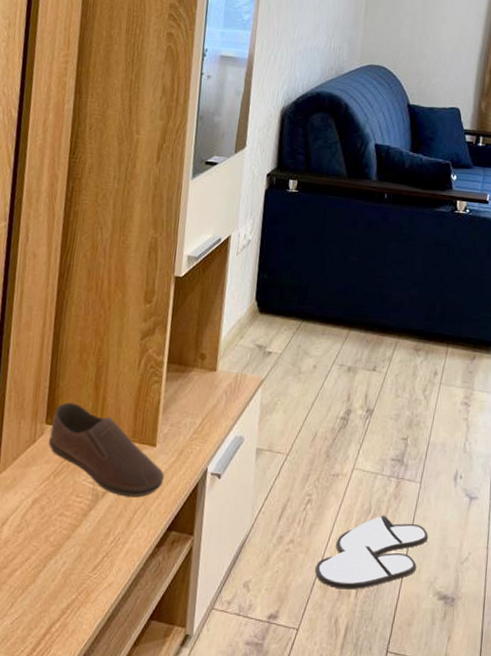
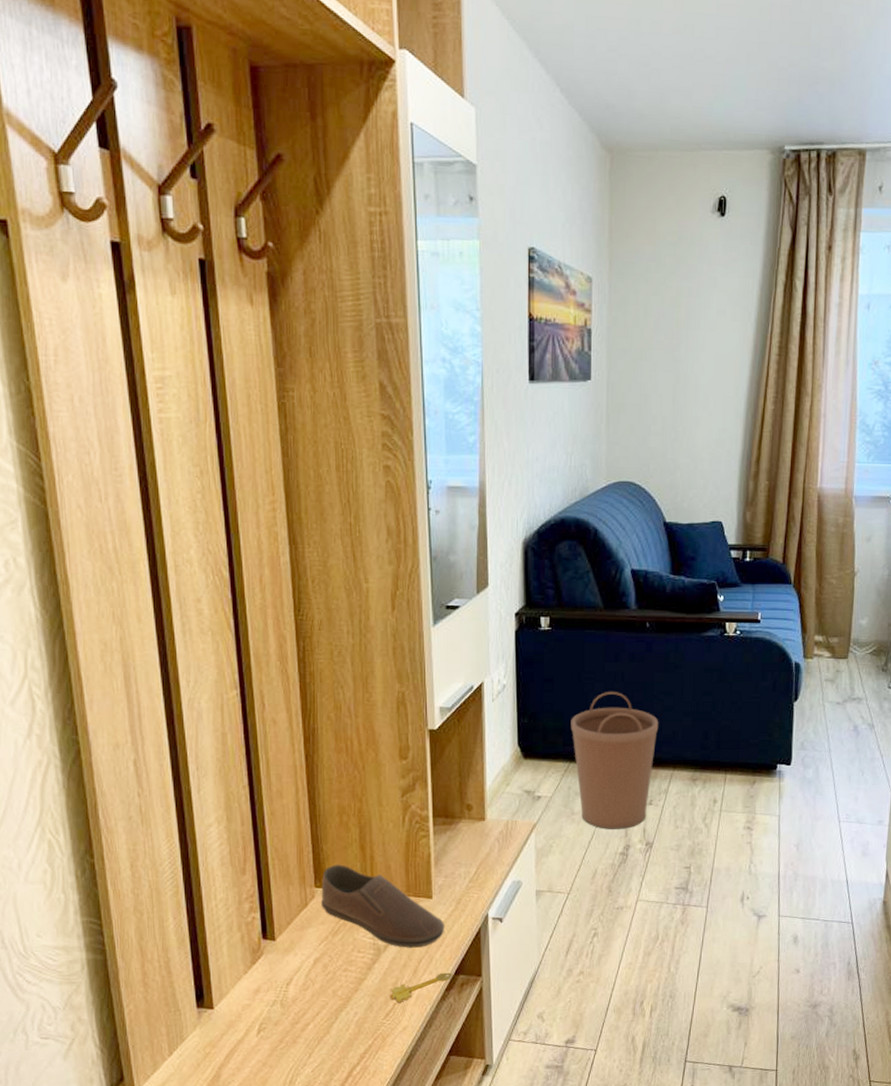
key: none [100,527,164,557] -> present [390,972,452,1004]
basket: none [306,256,389,393] -> present [571,692,659,829]
slippers: present [314,515,428,590] -> none [607,940,718,1011]

